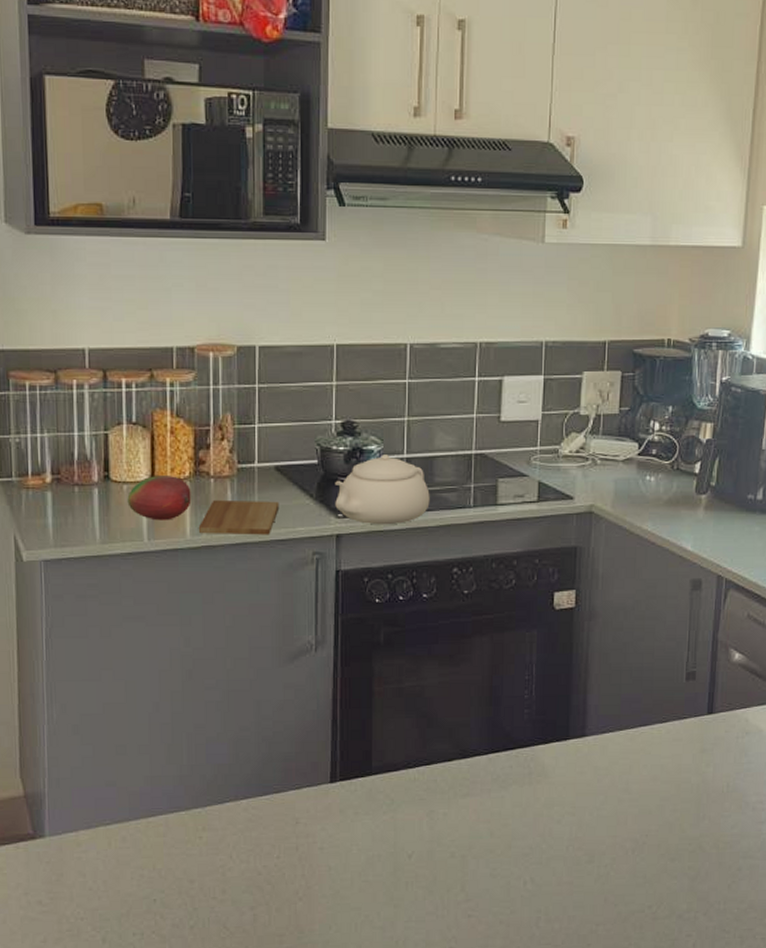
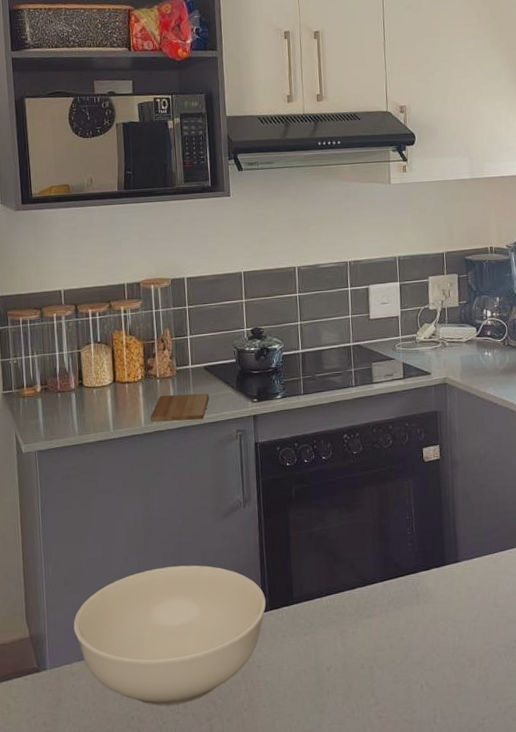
bowl: none [82,719,337,889] -> present [73,565,267,706]
fruit: present [127,474,192,521] -> none [97,379,144,415]
teapot: present [335,455,430,525] -> none [250,351,322,406]

